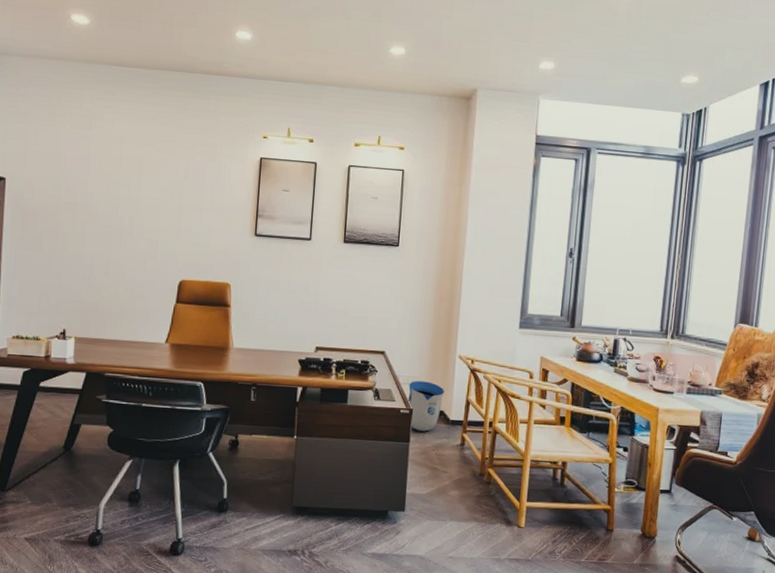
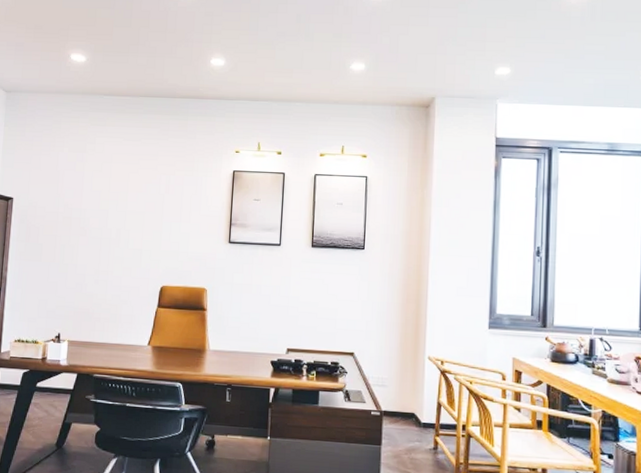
sun visor: present [407,381,444,432] -> none [378,382,415,434]

